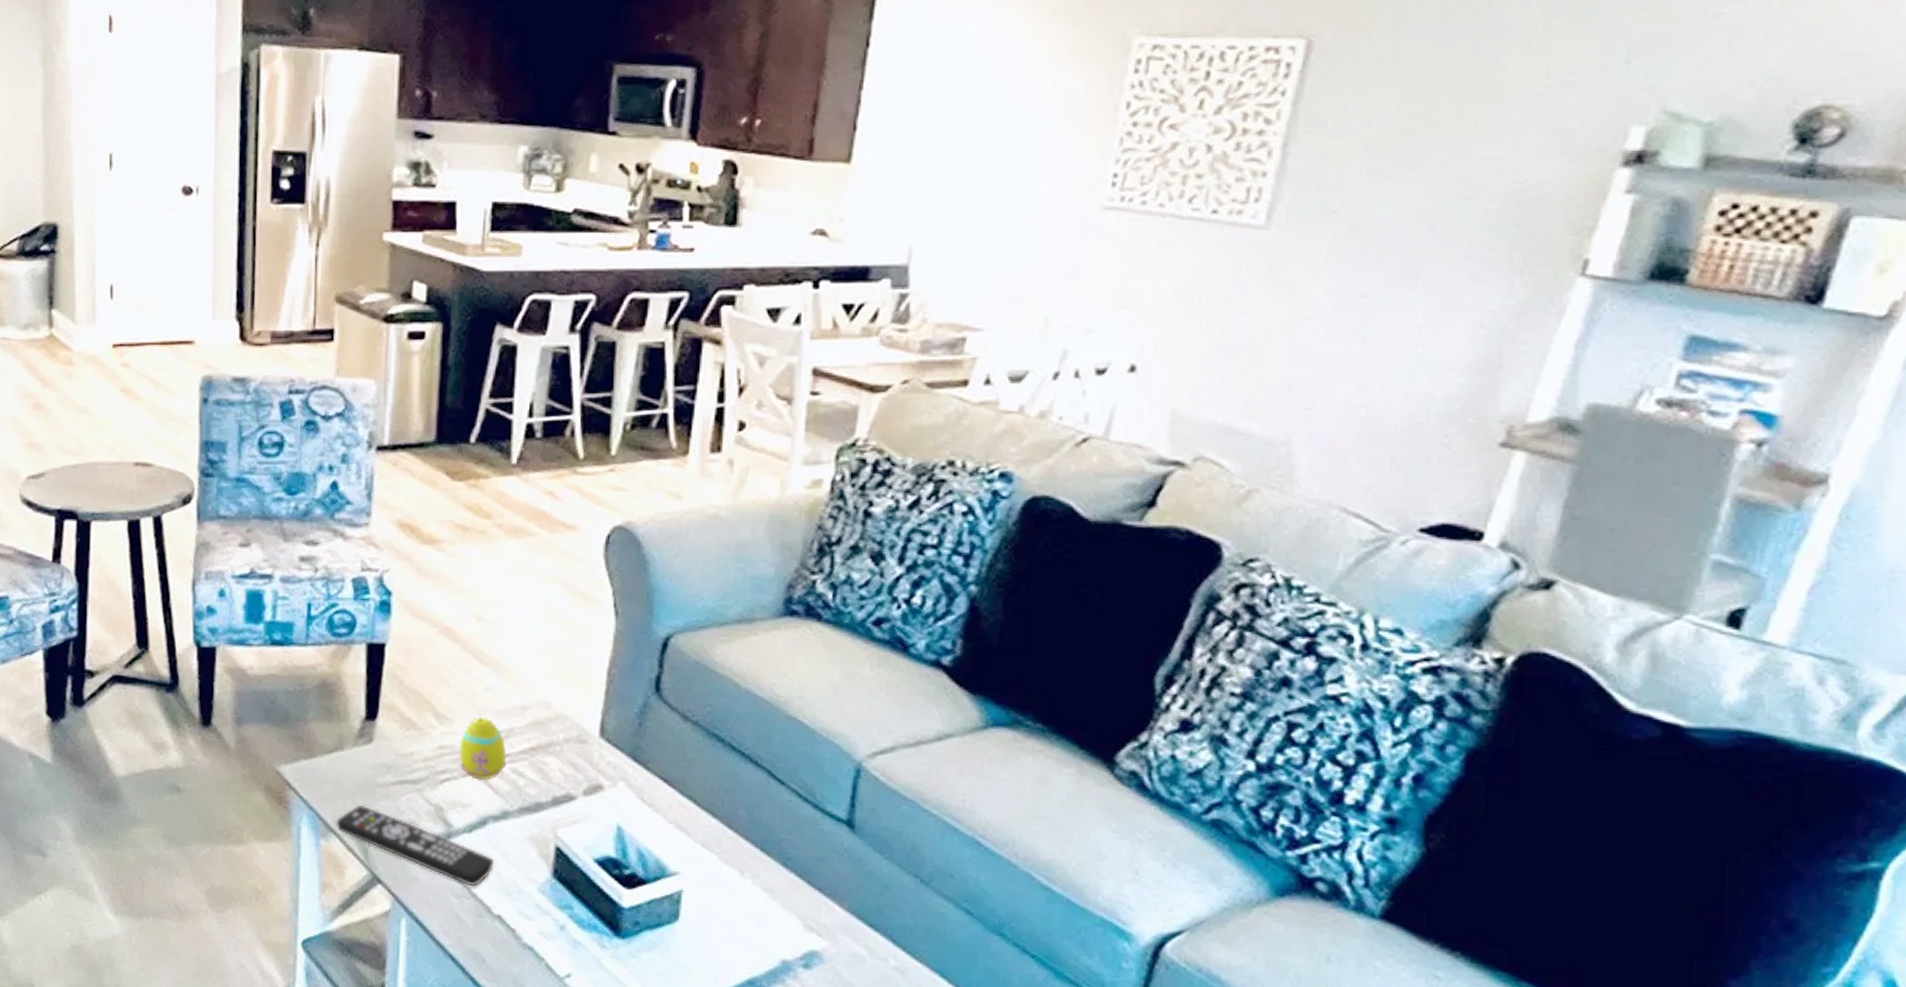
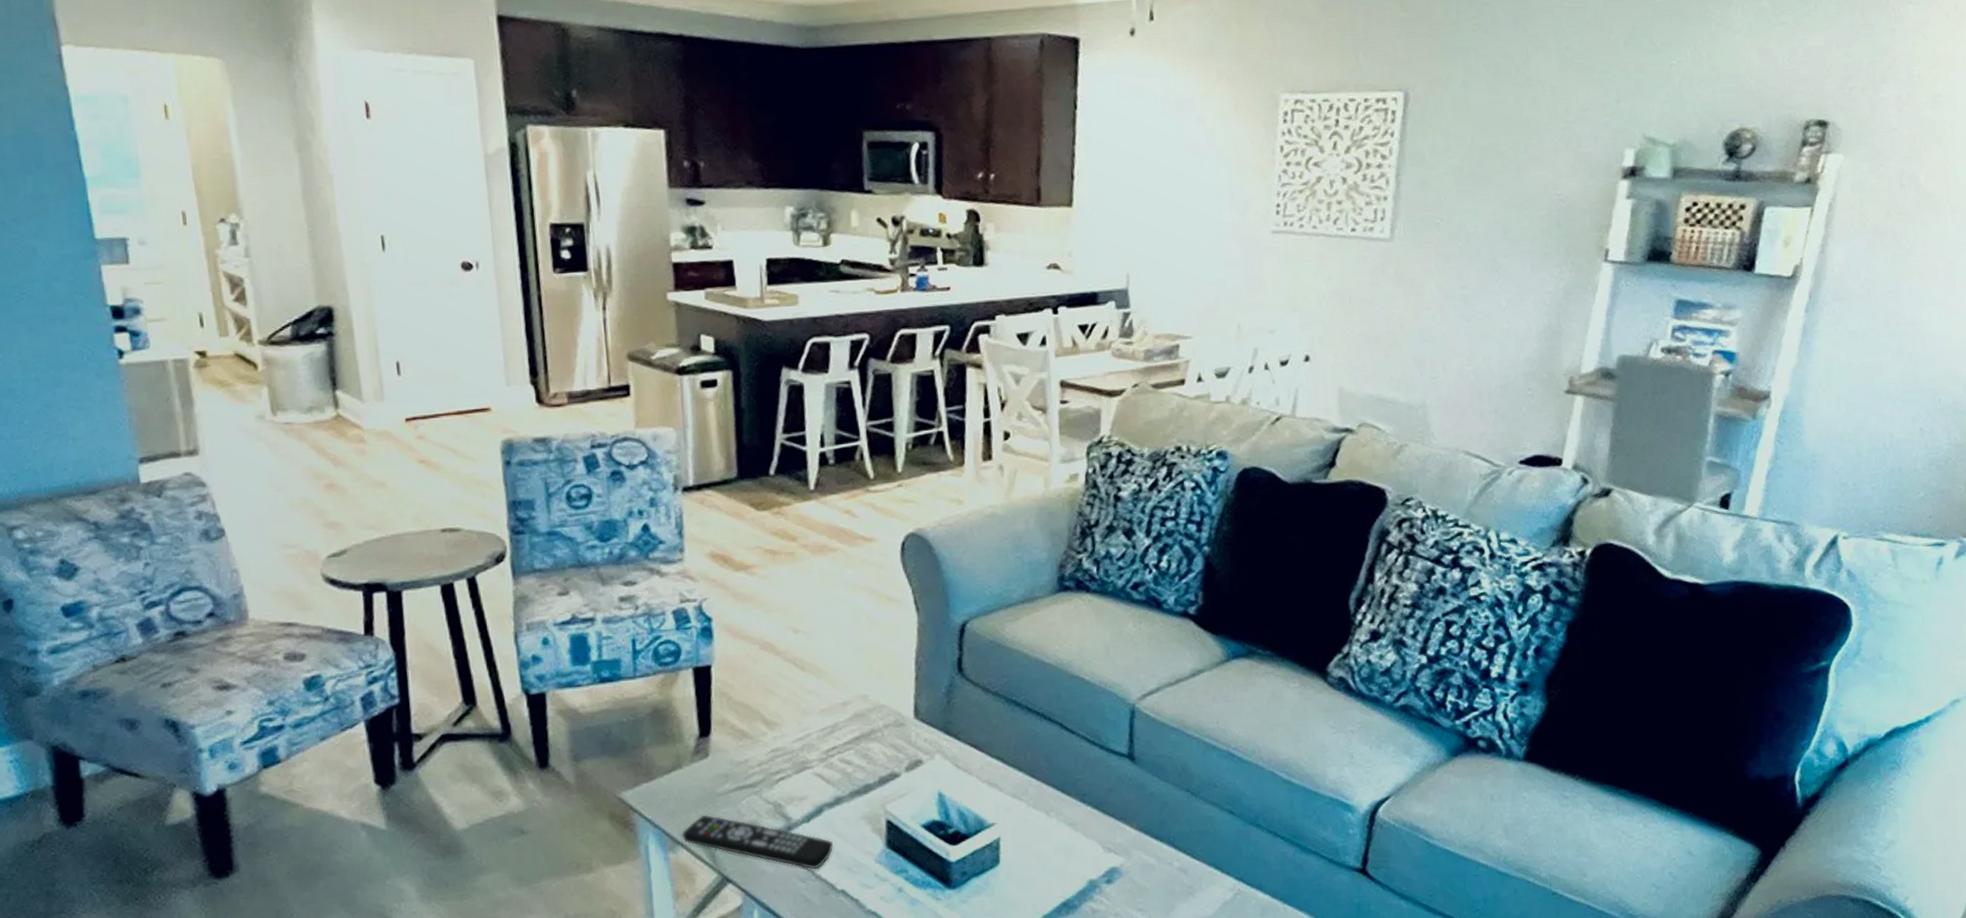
egg: present [459,717,507,781] -> none [790,718,835,774]

